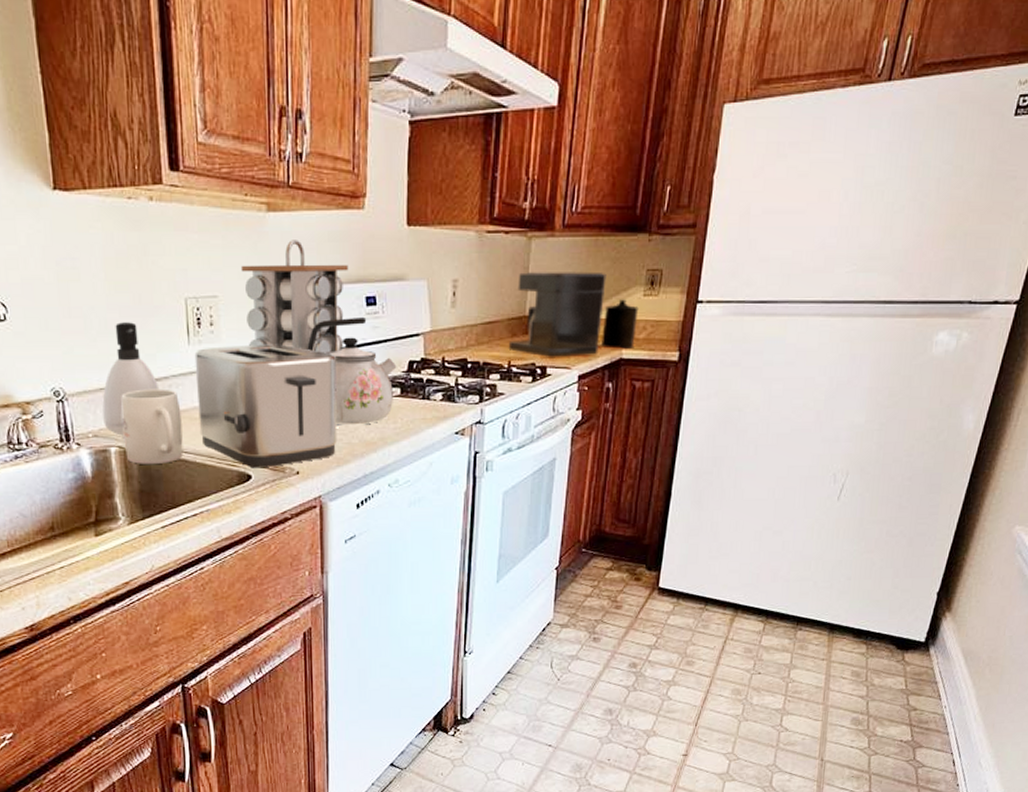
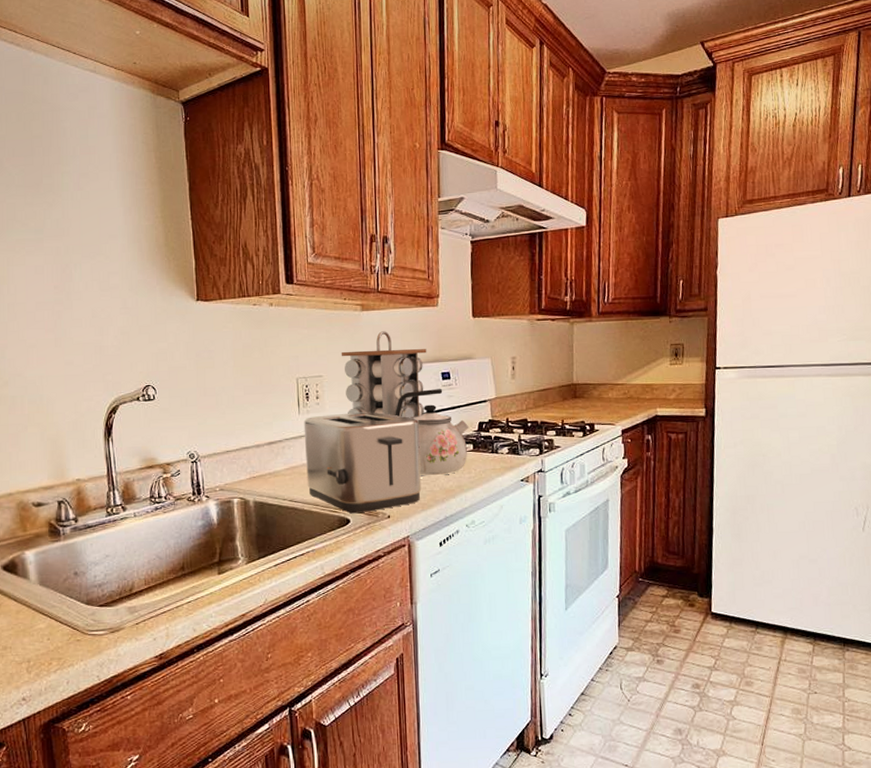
soap dispenser: present [102,322,160,436] -> none [228,398,275,489]
mug: present [120,388,183,464] -> none [242,450,293,512]
coffee maker: present [508,272,607,359] -> none [561,347,638,417]
canister: present [601,299,639,349] -> none [638,368,667,408]

